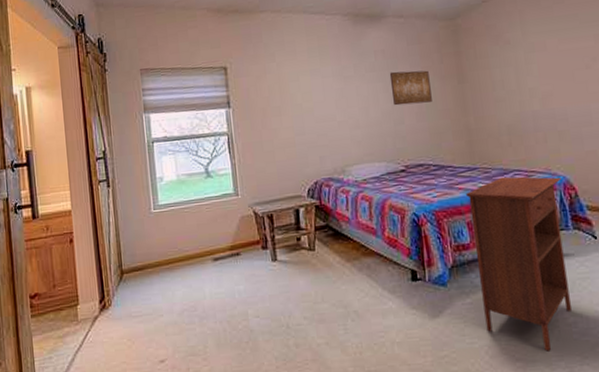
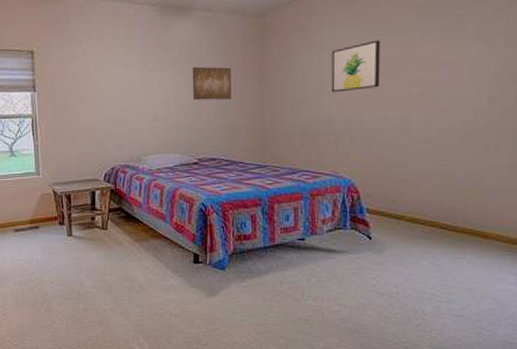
nightstand: present [465,176,571,351] -> none [253,176,347,333]
wall art: none [526,34,578,89] -> present [331,40,380,93]

